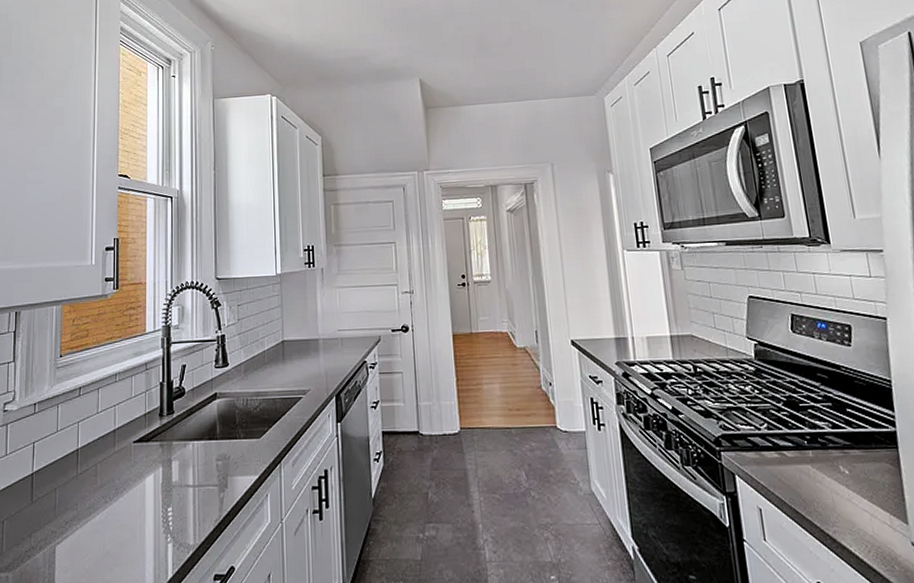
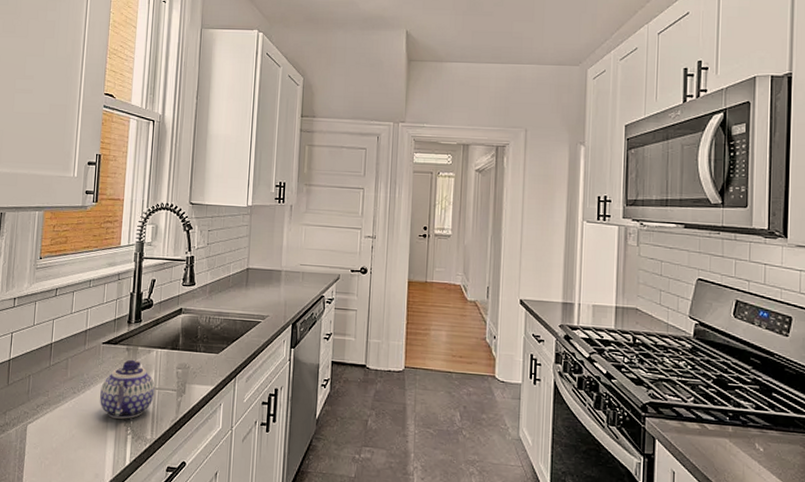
teapot: none [135,456,194,526] -> present [100,359,155,419]

